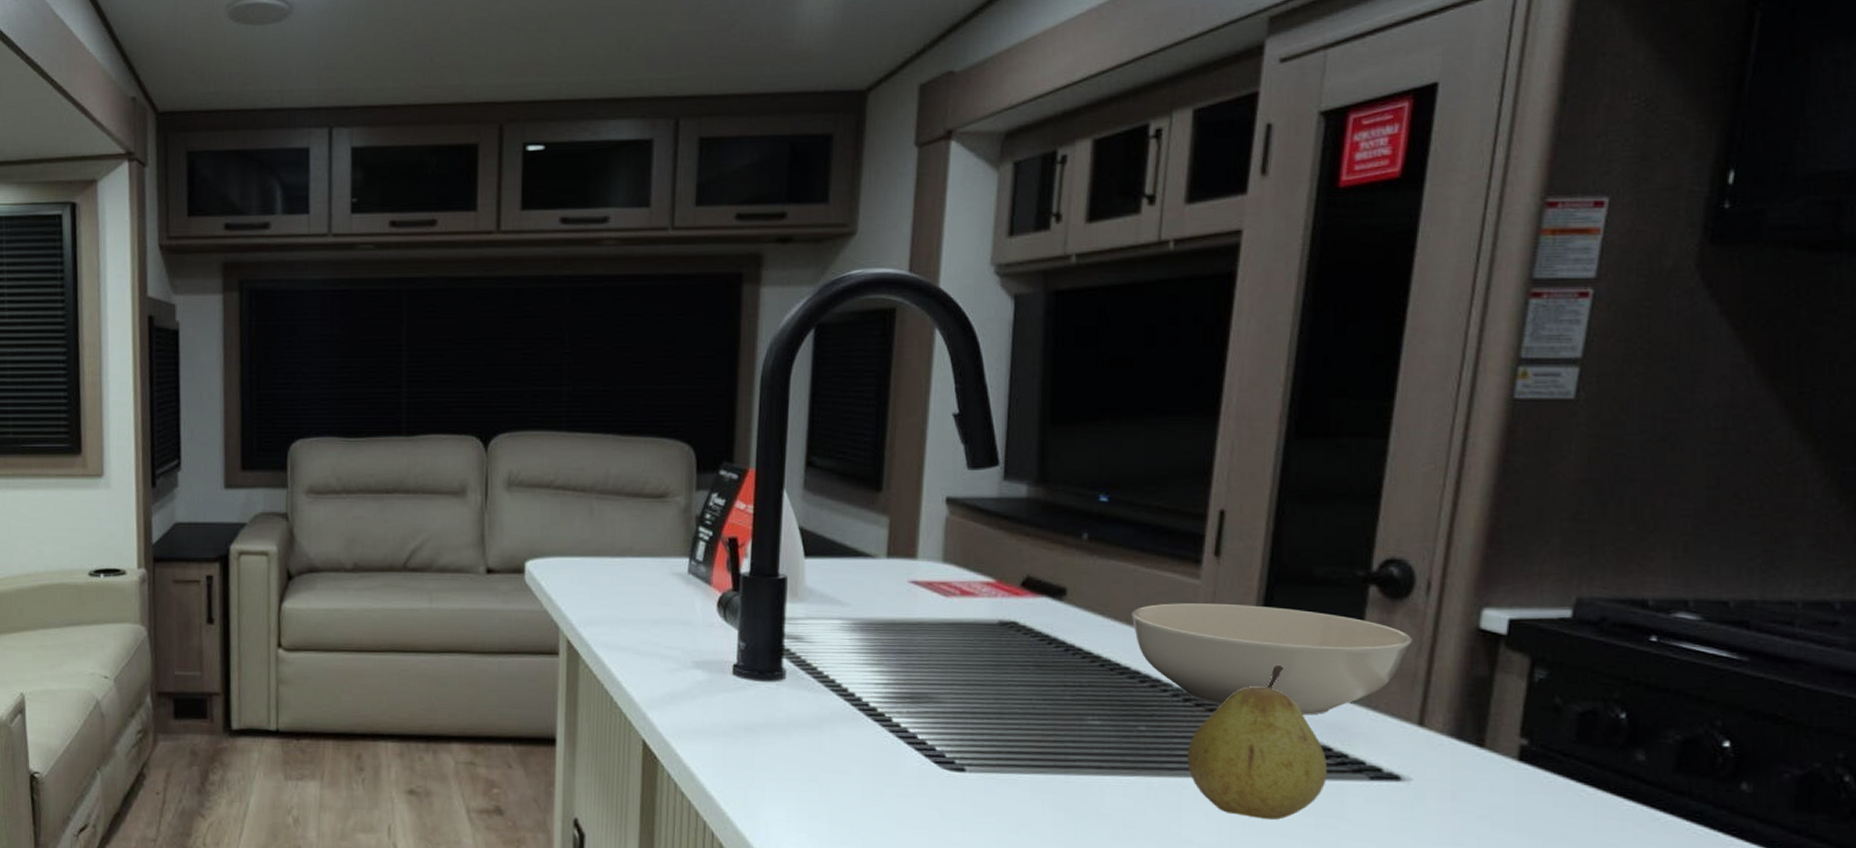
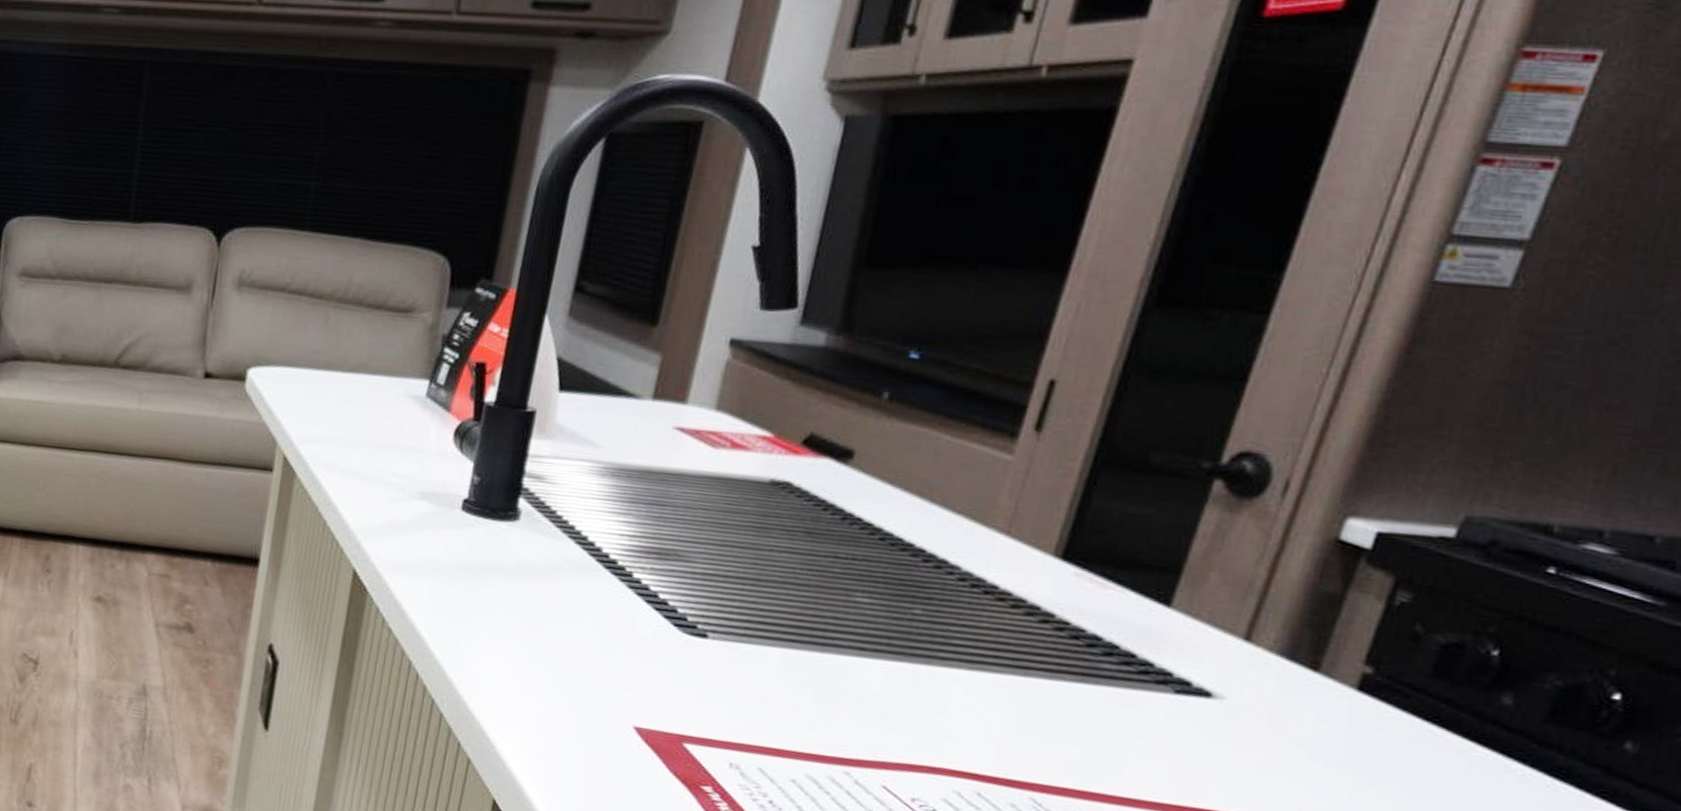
bowl: present [1131,602,1413,715] -> none [925,477,1256,617]
fruit: present [1187,666,1328,820] -> none [963,558,1128,726]

